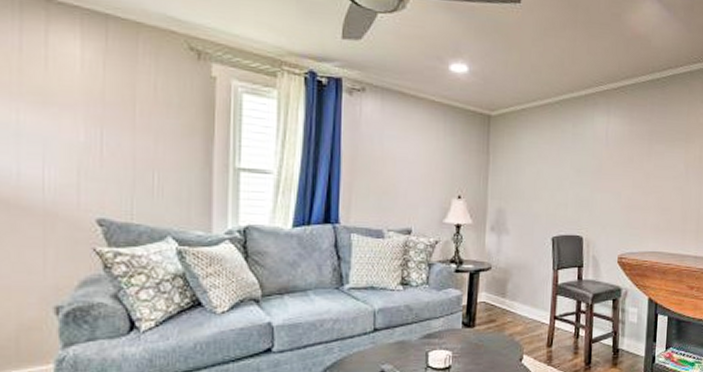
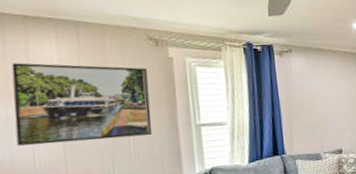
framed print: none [26,57,185,173] -> present [11,63,153,146]

